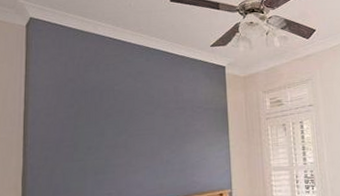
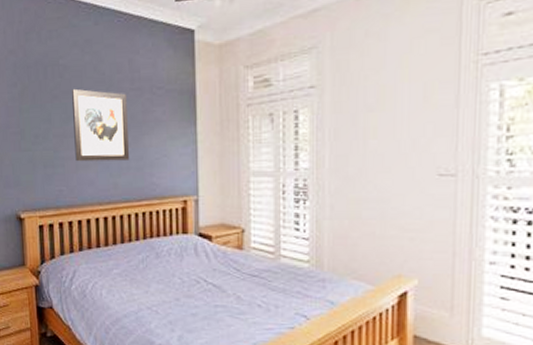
wall art: none [125,108,173,168] -> present [72,88,129,162]

